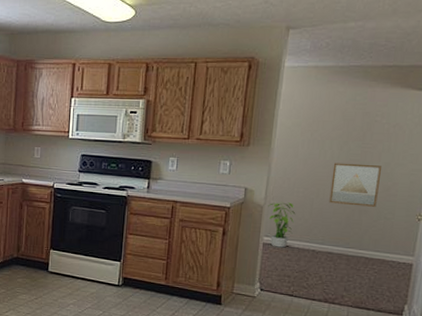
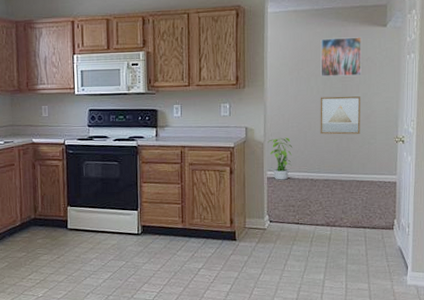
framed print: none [337,99,391,142] -> present [320,37,361,77]

